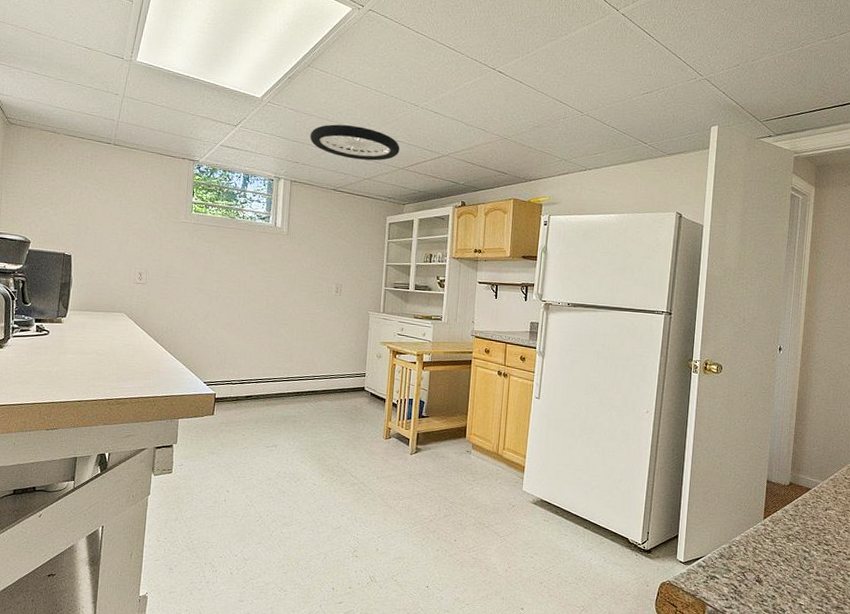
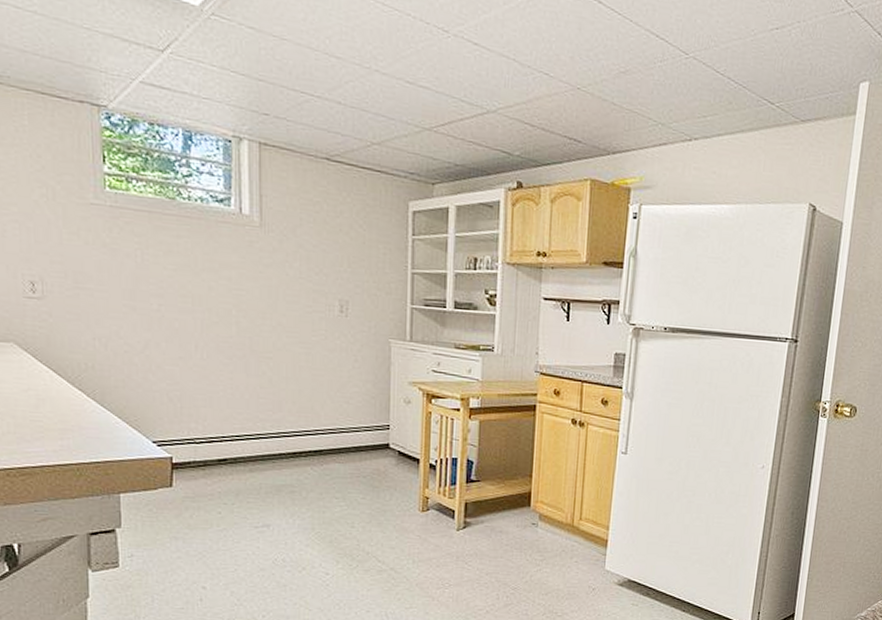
ceiling light: present [309,124,400,161] -> none [283,55,424,116]

